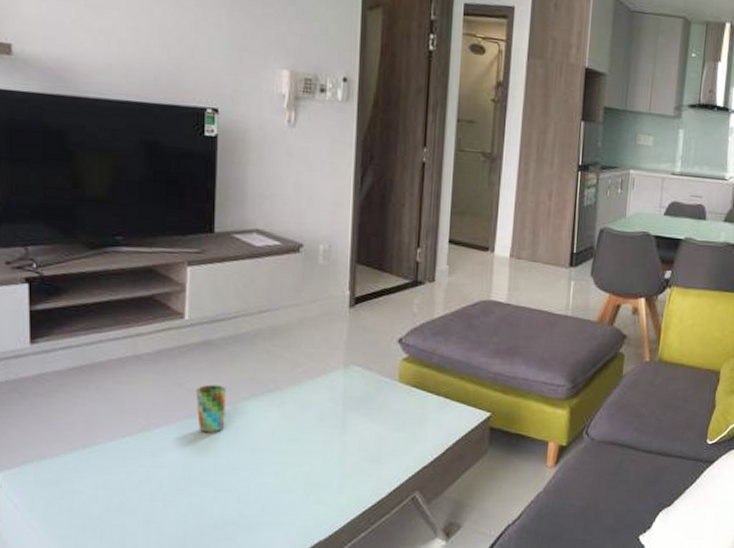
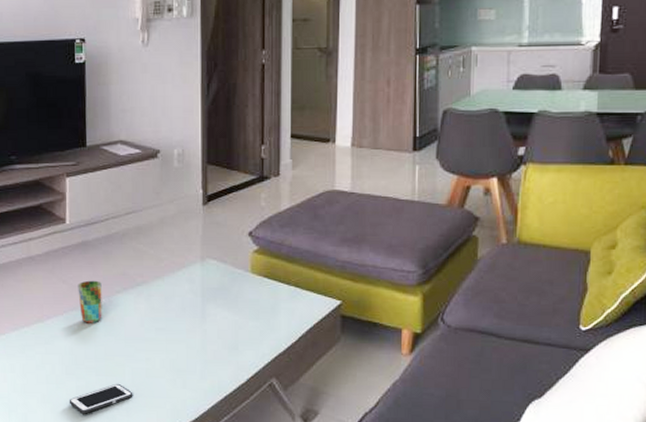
cell phone: none [179,499,258,535] -> present [69,383,133,414]

